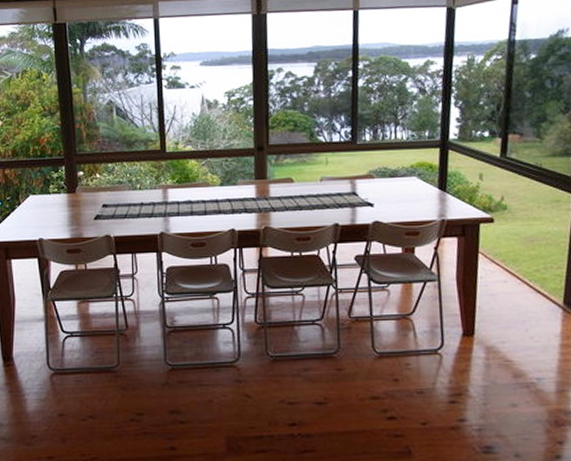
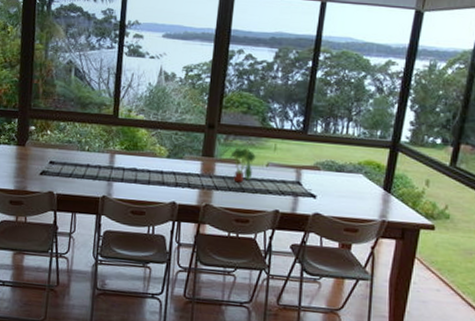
plant: none [272,158,309,201] -> present [219,139,256,183]

